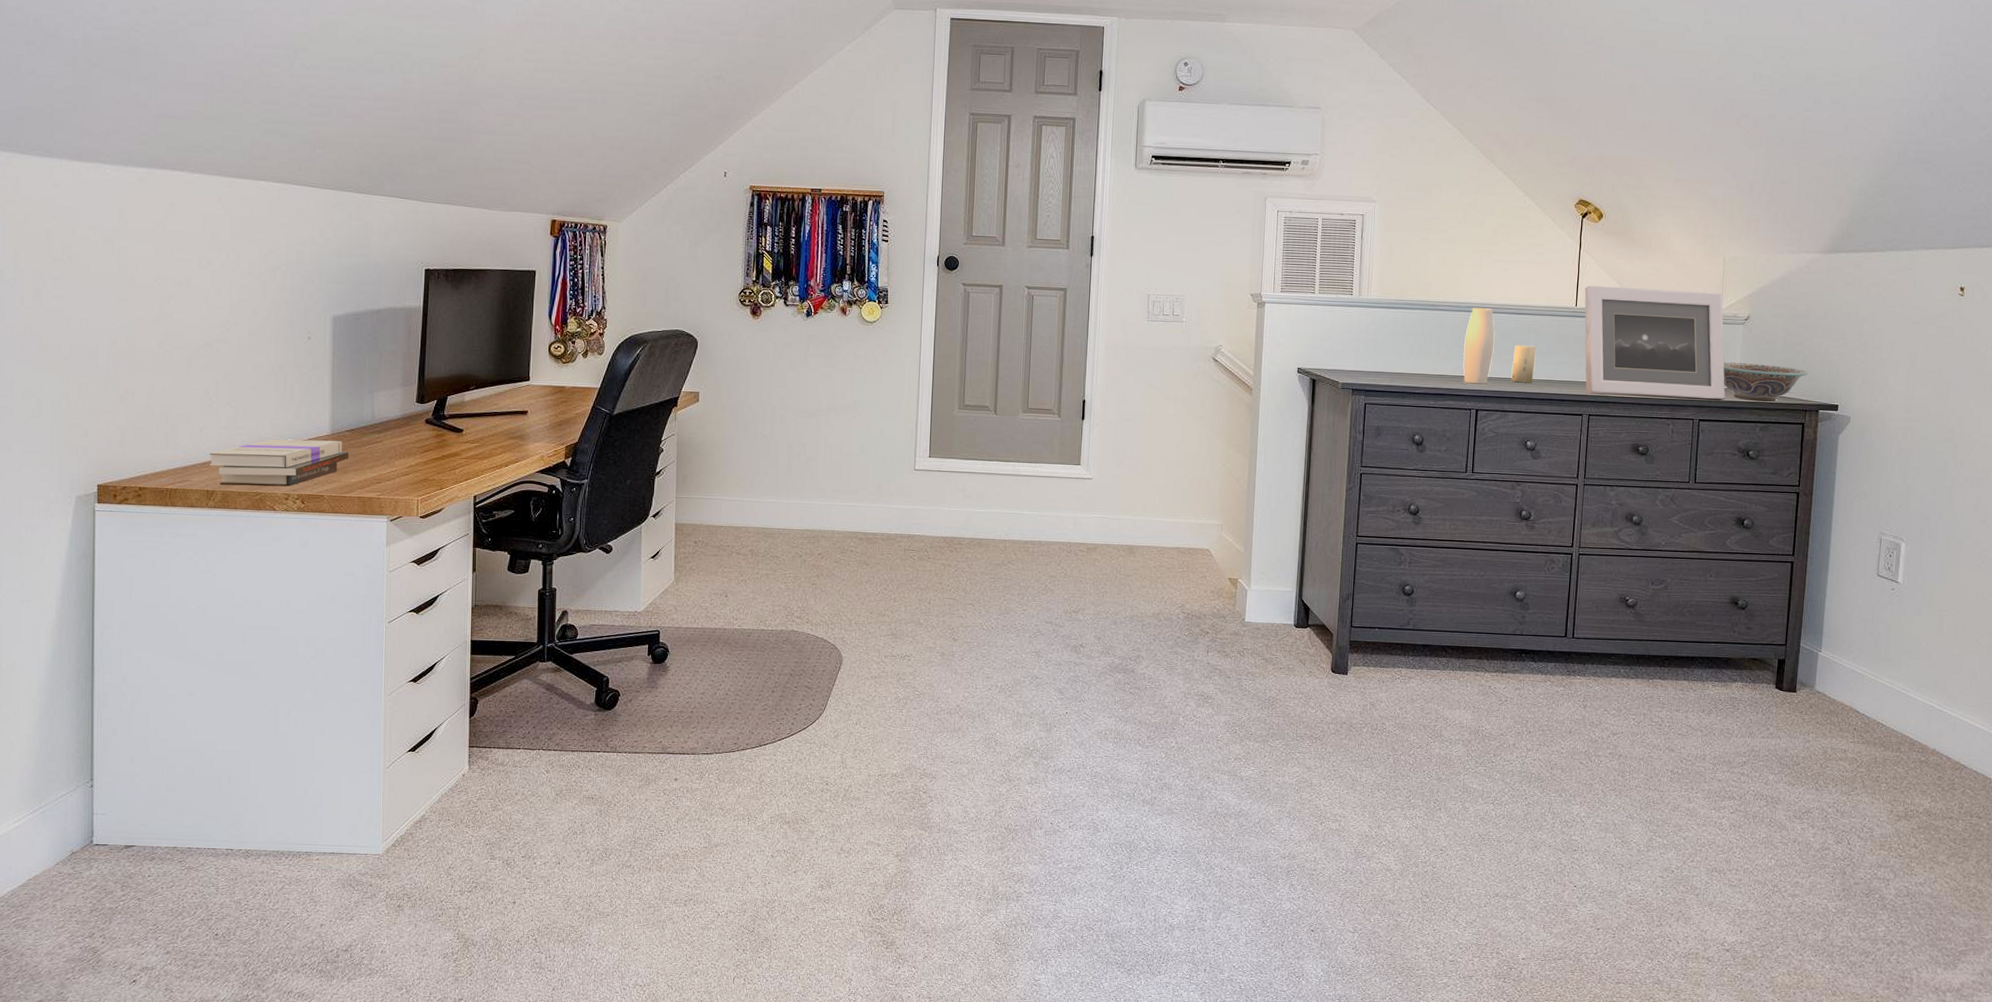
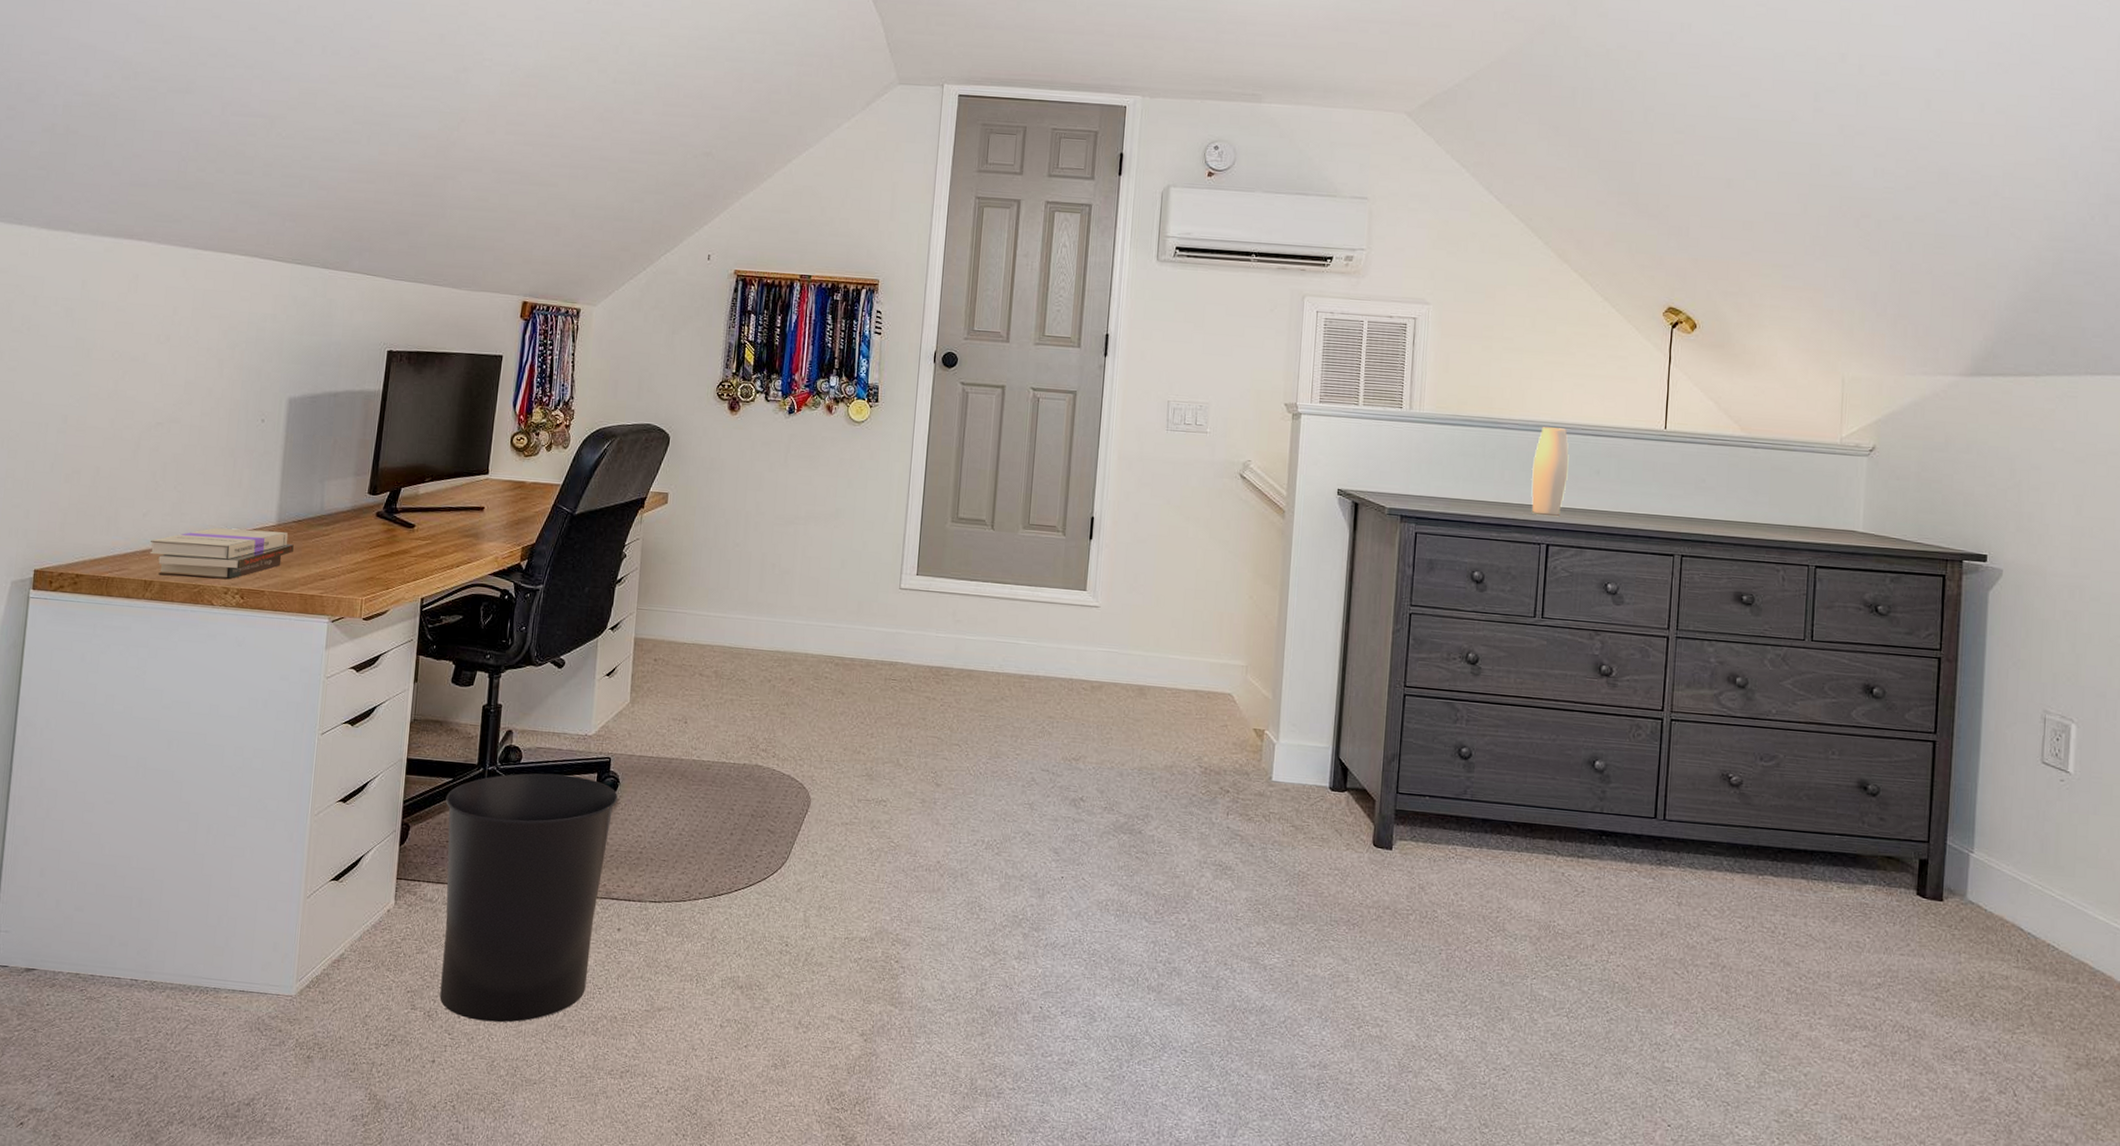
waste bin: none [509,647,668,866] -> present [440,773,618,1023]
candle: present [1511,345,1536,383] -> none [1588,471,1618,516]
picture frame: present [1584,285,1726,401] -> none [1675,405,1847,545]
decorative bowl: present [1723,362,1808,403] -> none [1844,499,1949,549]

